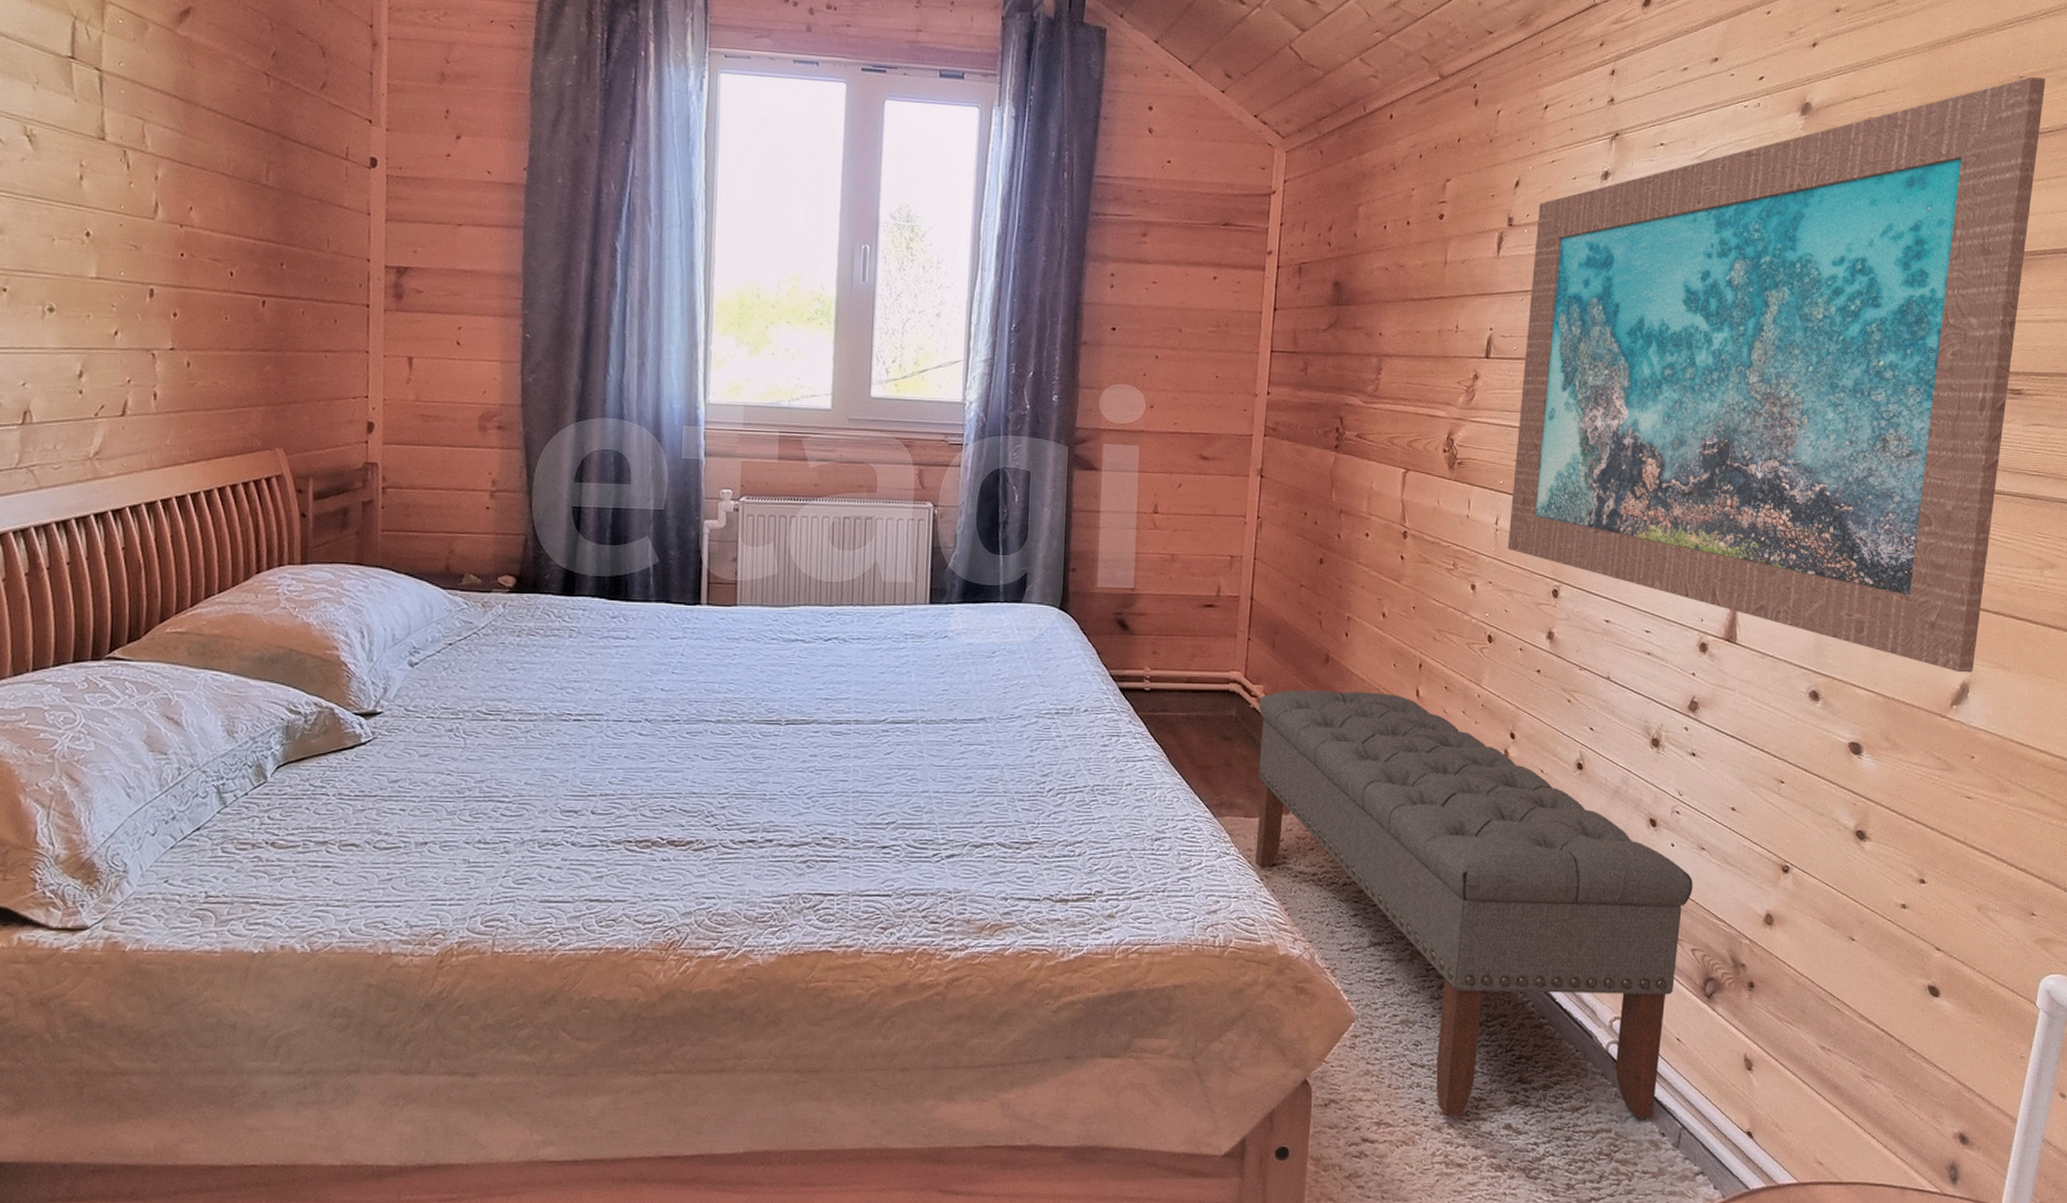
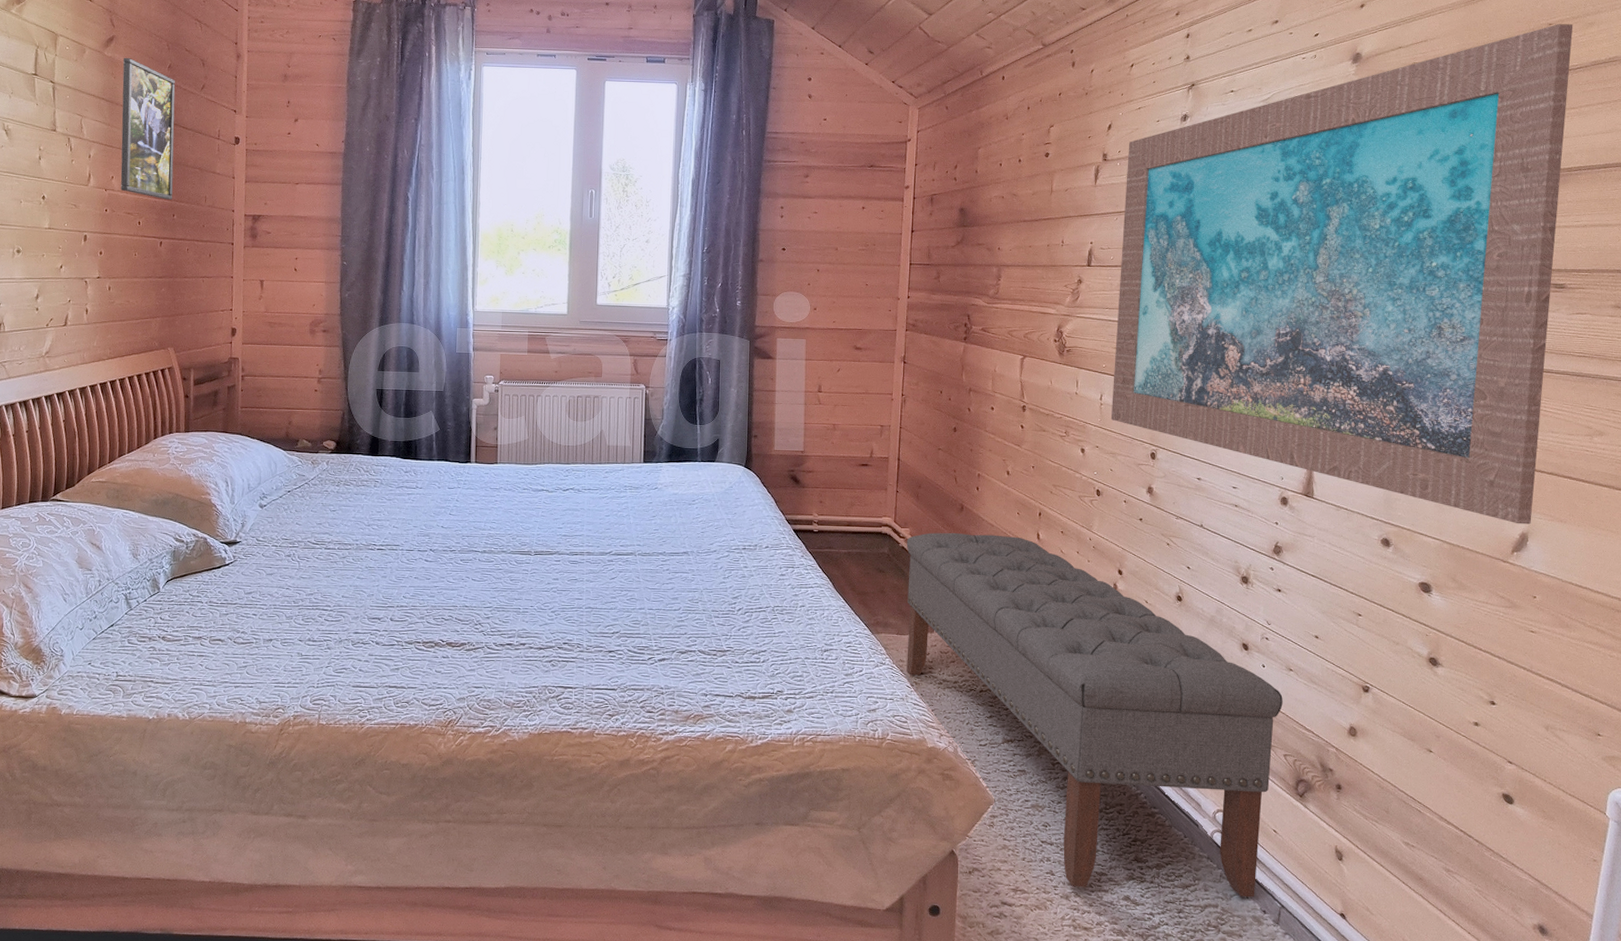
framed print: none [202,38,283,243] -> present [120,57,175,200]

